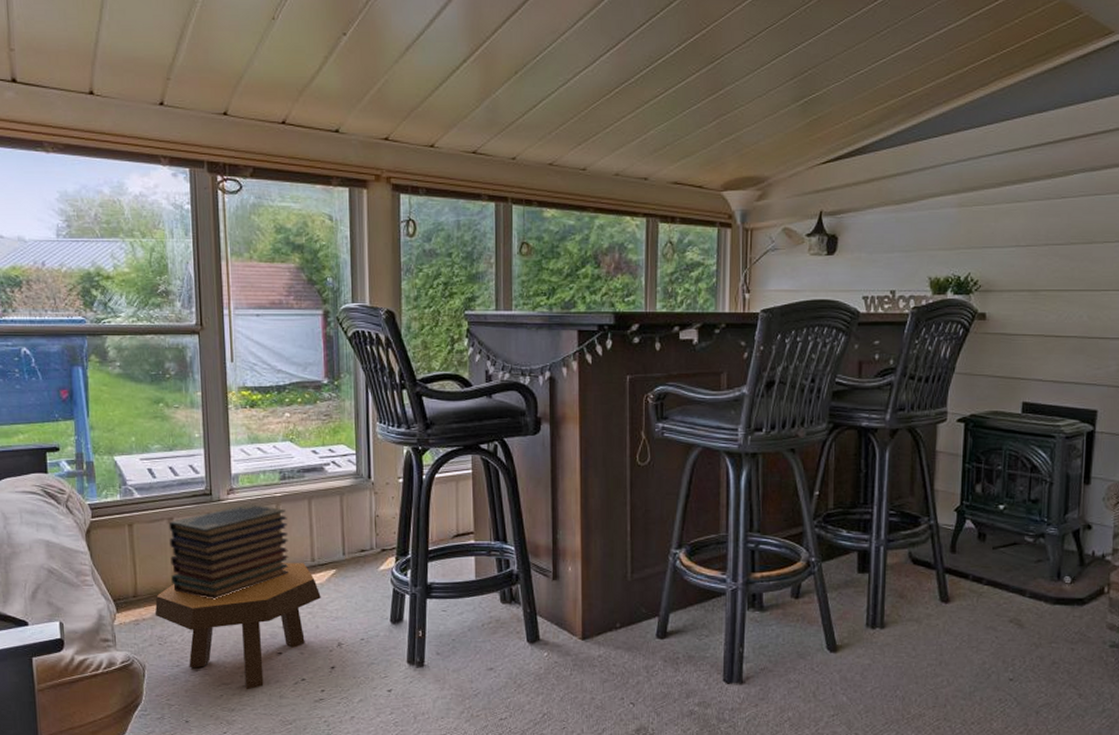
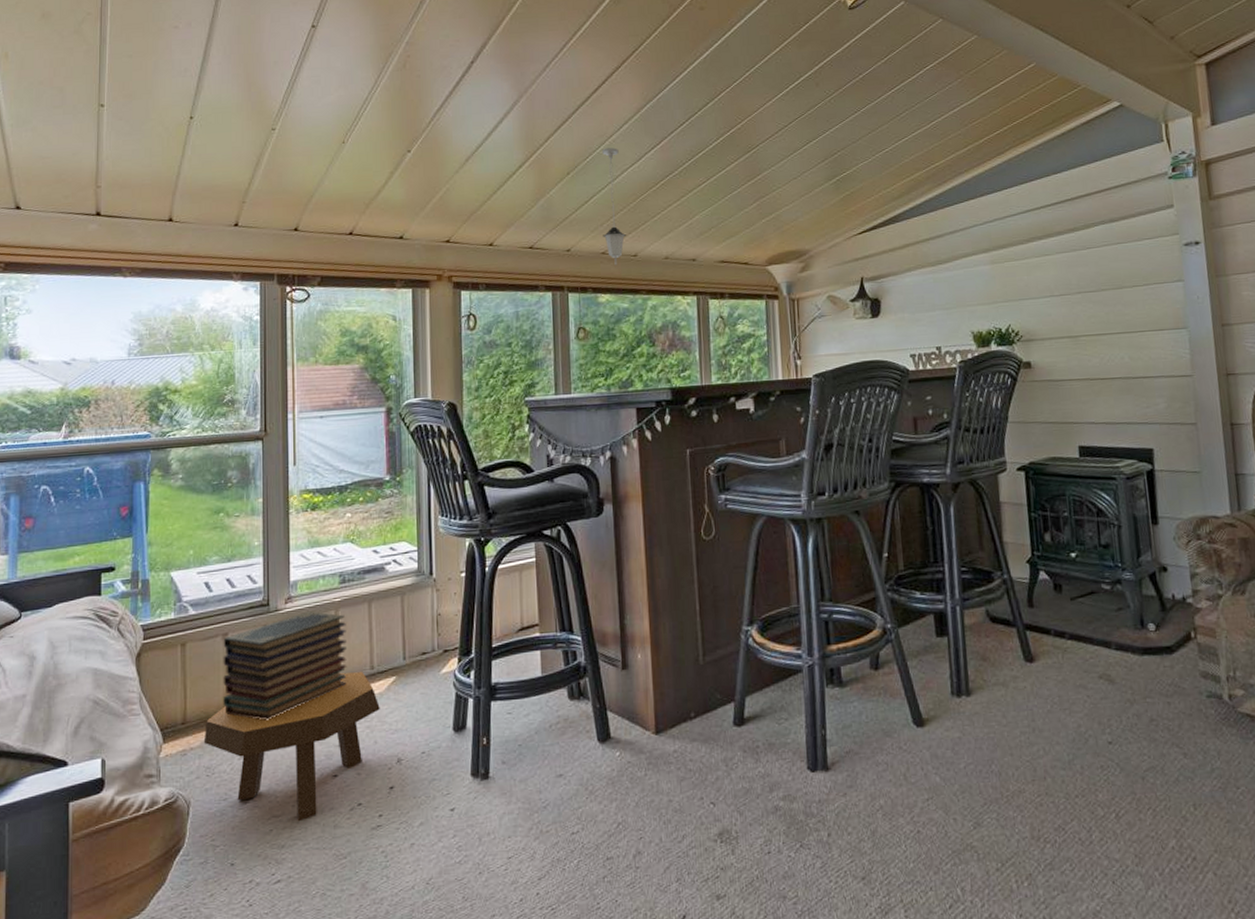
pendant light: none [551,47,576,179] -> present [602,147,627,266]

